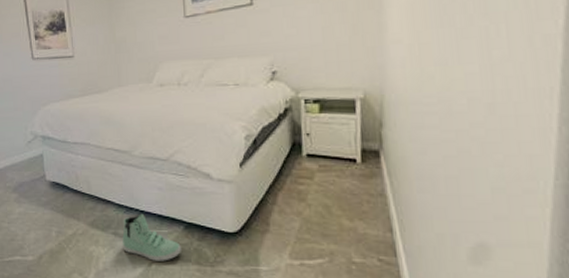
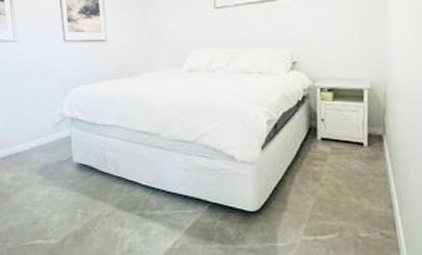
sneaker: present [122,213,181,261] -> none [148,194,205,241]

